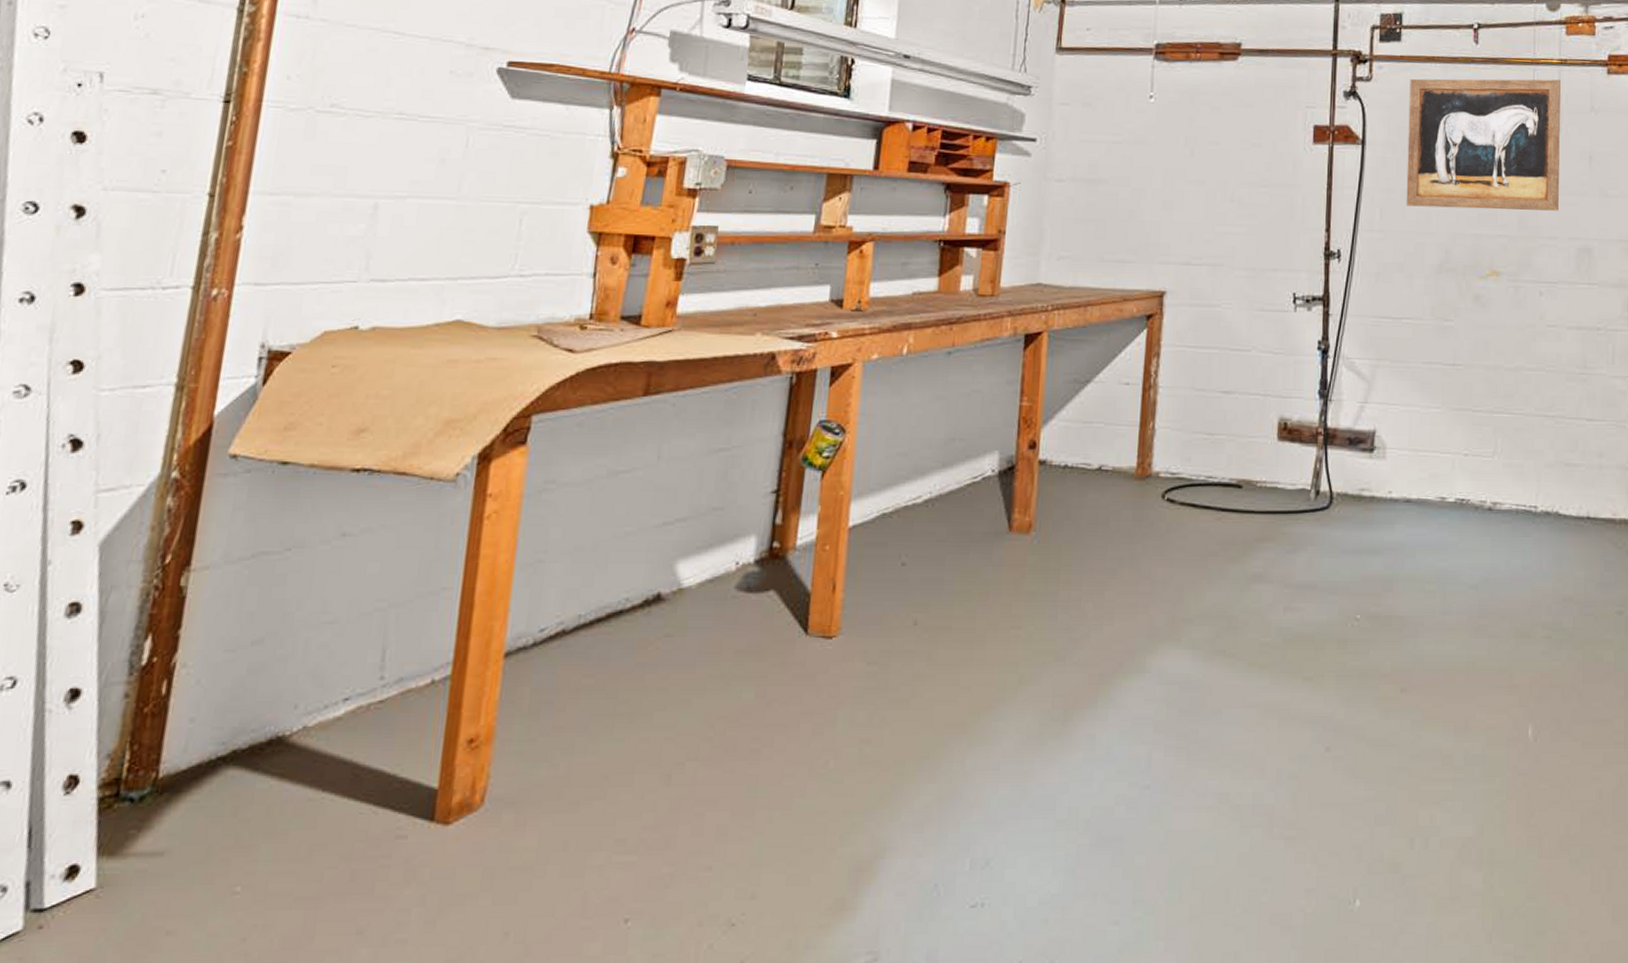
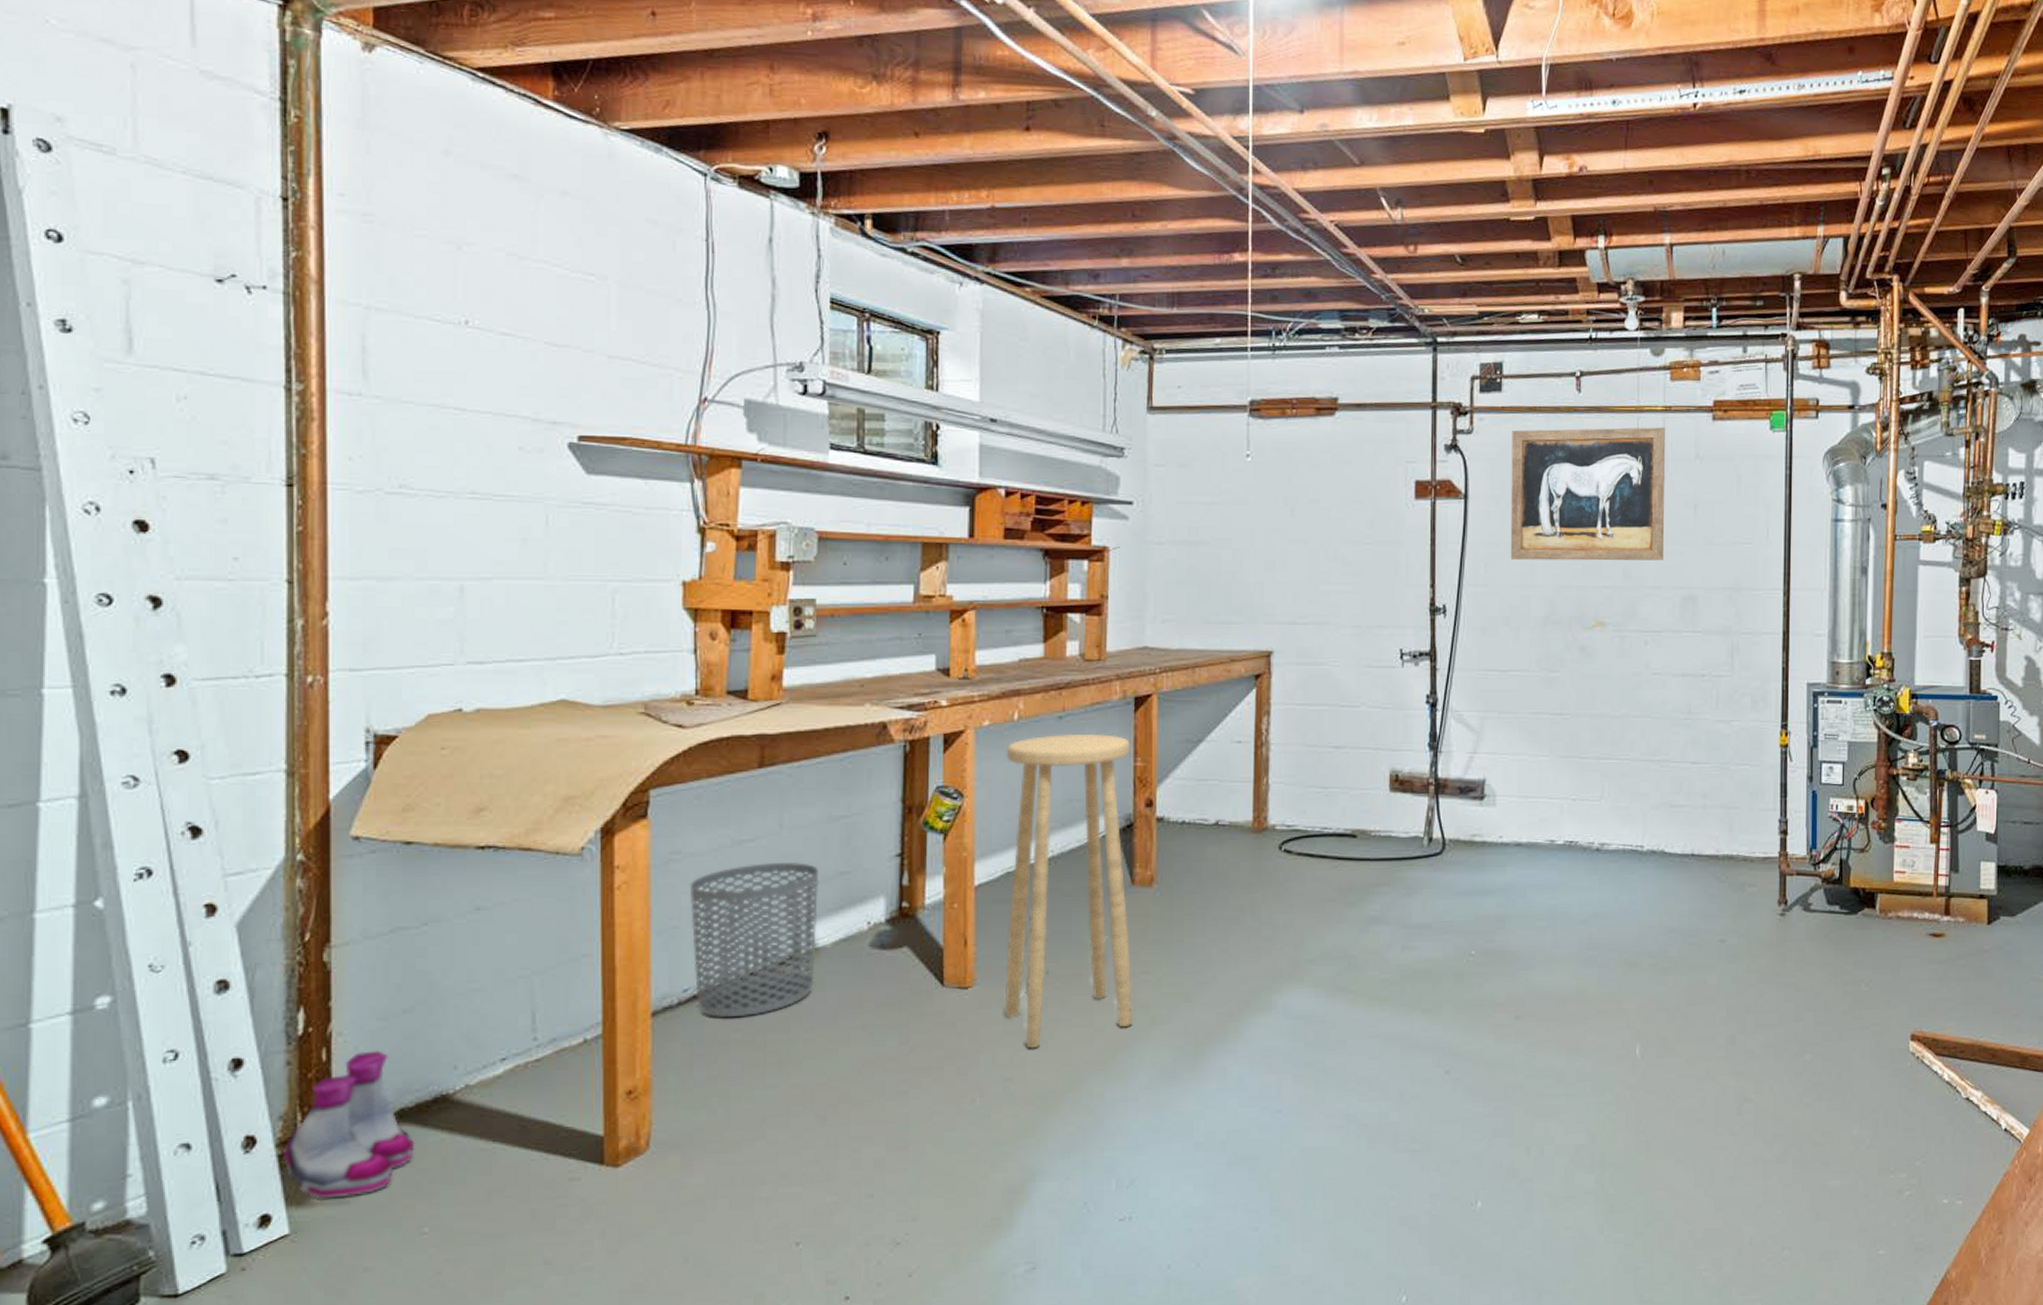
boots: none [102,685,242,850] -> present [282,1050,415,1199]
waste bin: none [551,496,692,660] -> present [689,863,820,1017]
stool: none [867,370,1017,707] -> present [1004,733,1132,1049]

